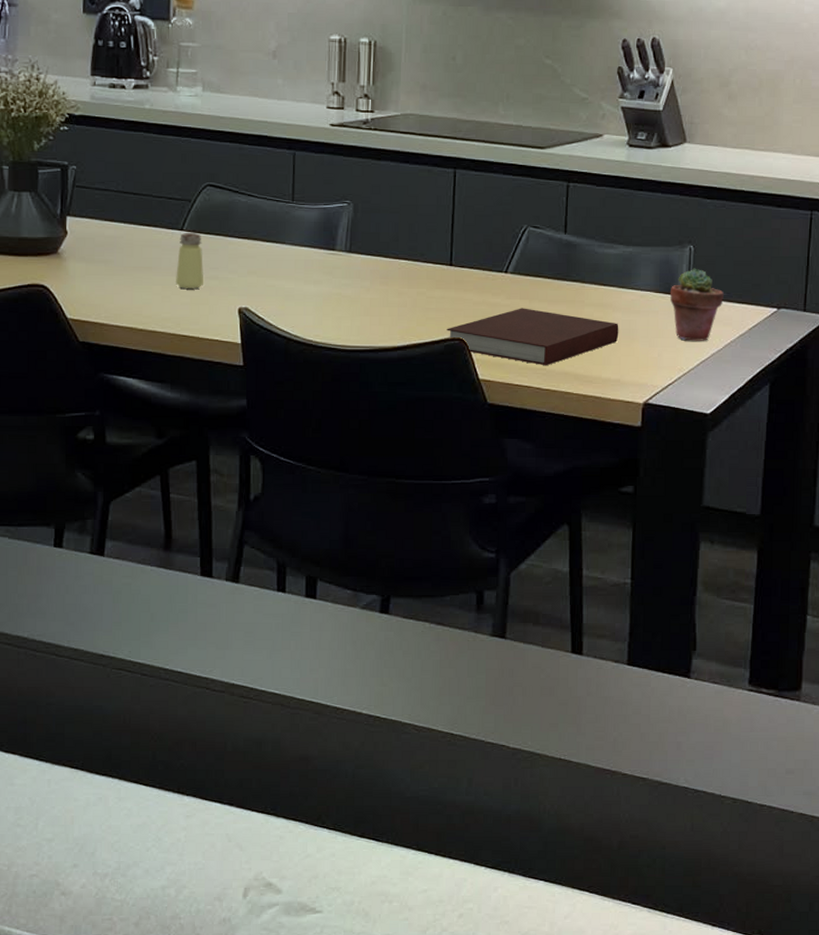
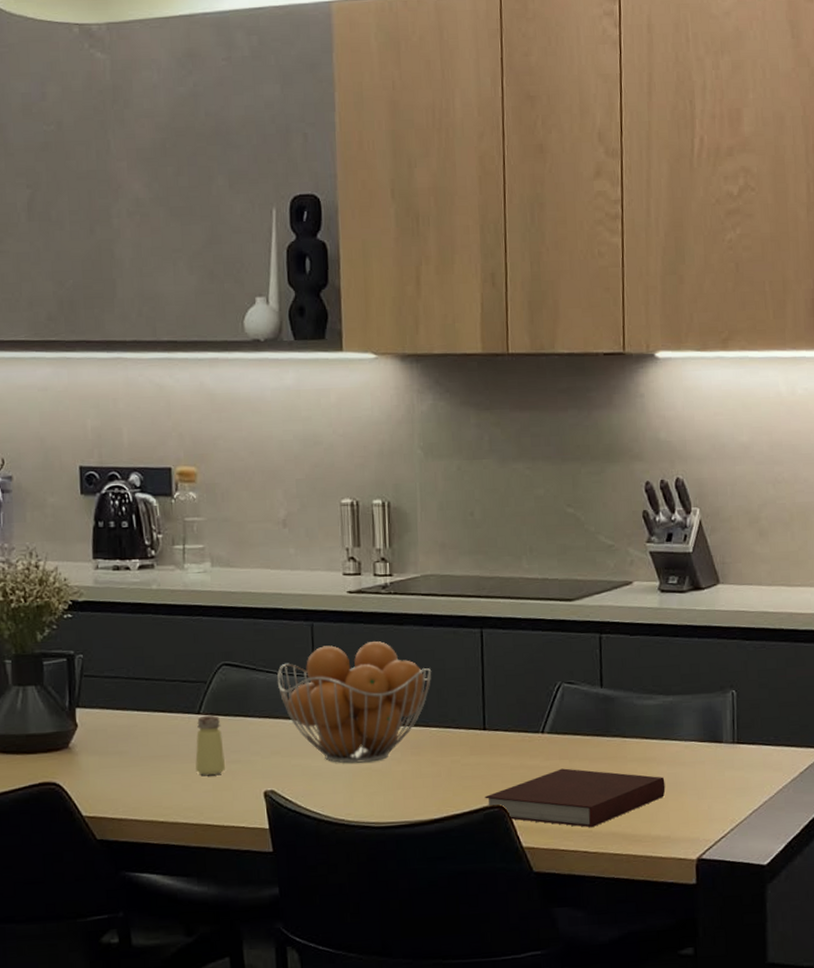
fruit basket: none [257,174,405,288] -> present [277,641,432,764]
potted succulent: present [669,268,725,341] -> none [715,713,772,790]

